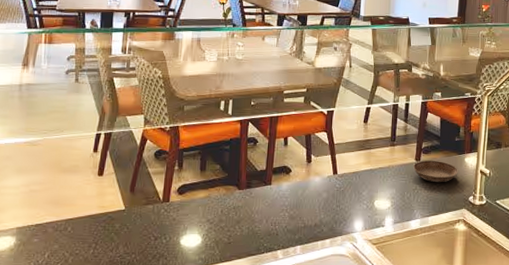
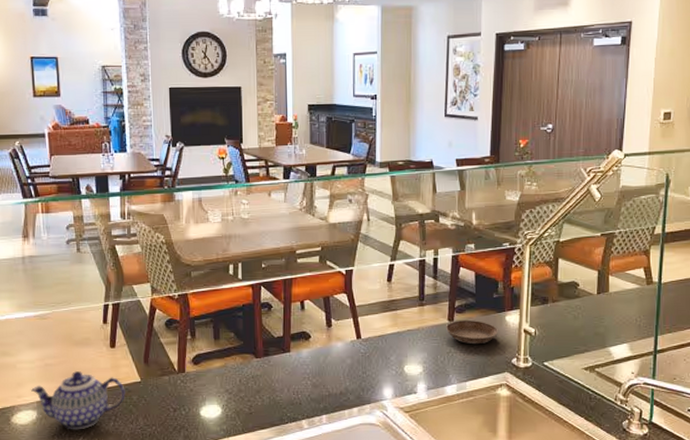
teapot: none [12,198,109,257] -> present [31,371,125,430]

